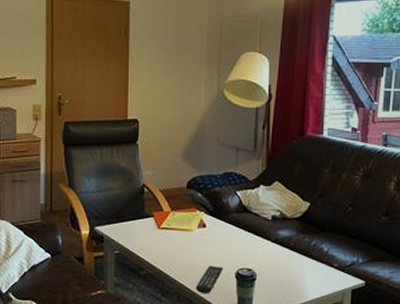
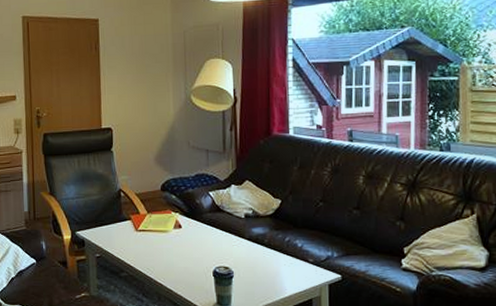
remote control: present [195,265,224,294] -> none [175,264,201,293]

